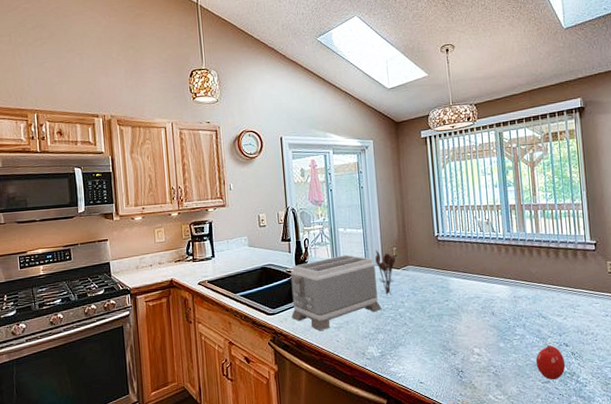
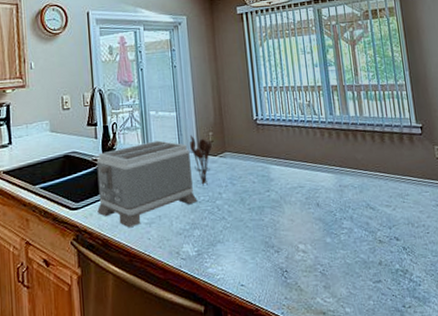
apple: present [535,345,566,380] -> none [365,239,398,280]

